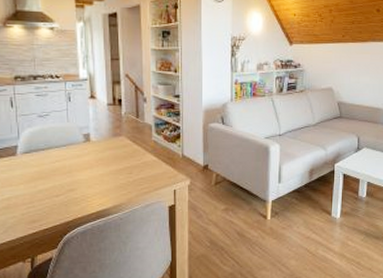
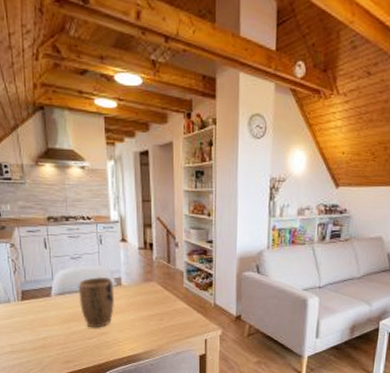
plant pot: none [45,133,84,185] -> present [78,276,115,328]

